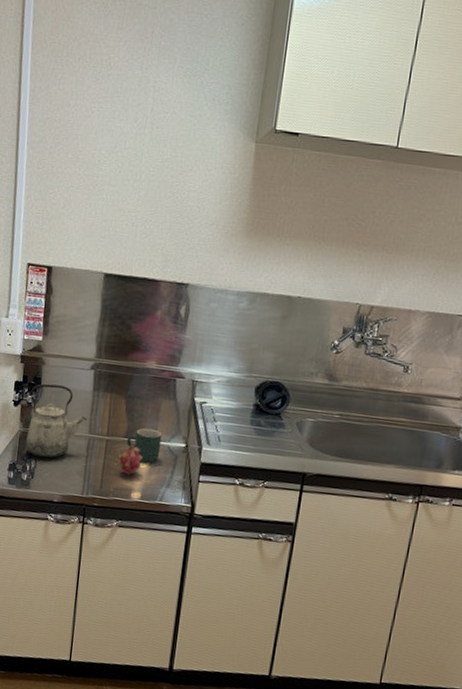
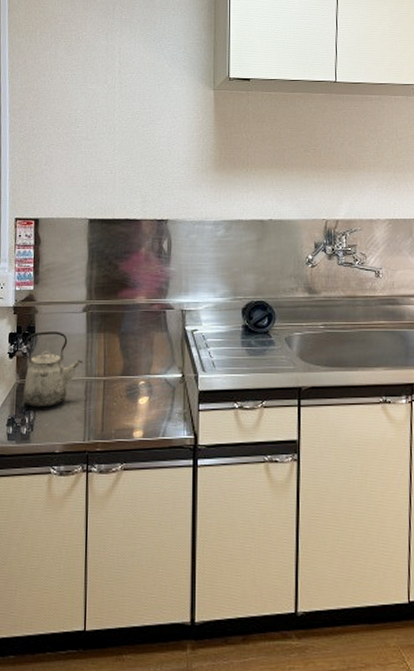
fruit: present [118,443,142,476] -> none [117,380,141,415]
mug: present [127,428,162,463] -> none [124,363,158,398]

